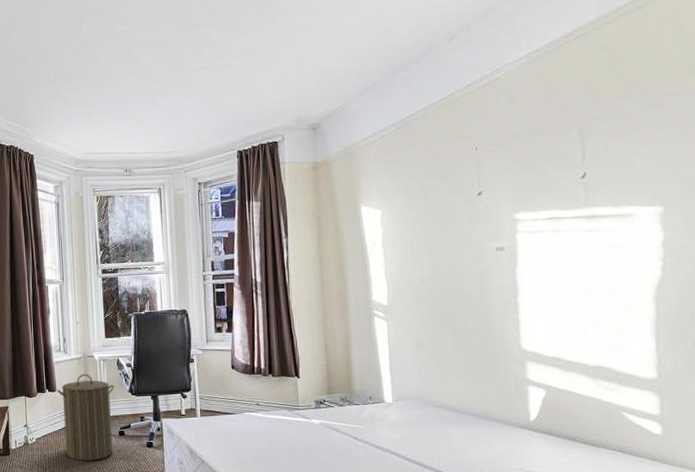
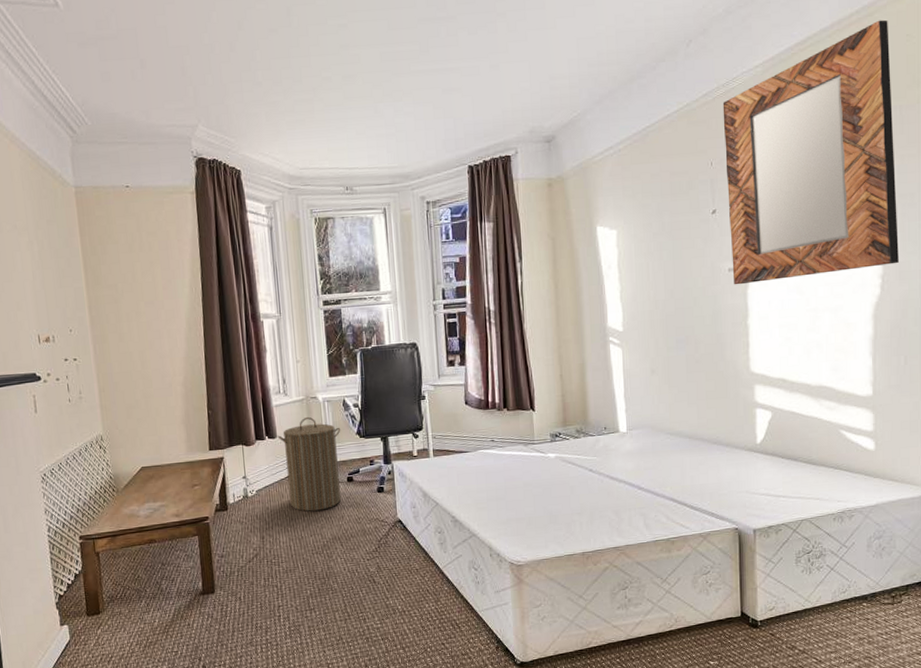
home mirror: none [487,12,681,264] -> present [722,19,899,285]

